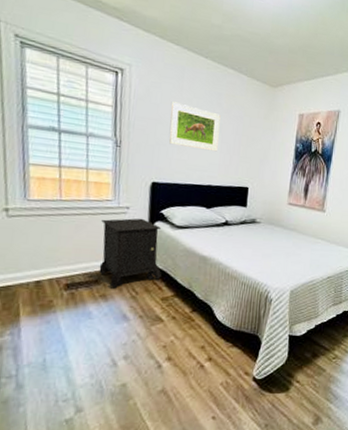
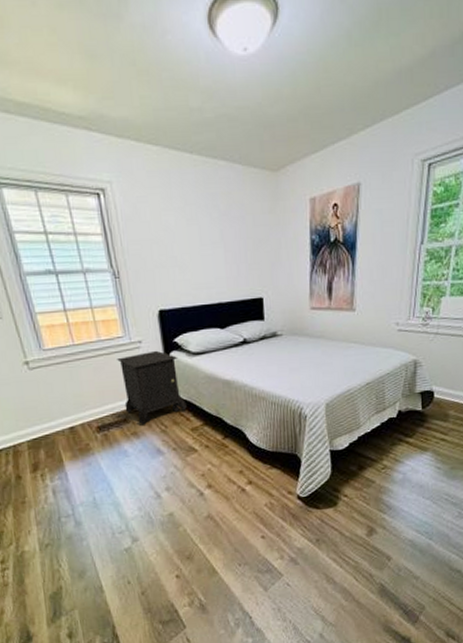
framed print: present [169,101,221,152] -> none [162,214,222,265]

